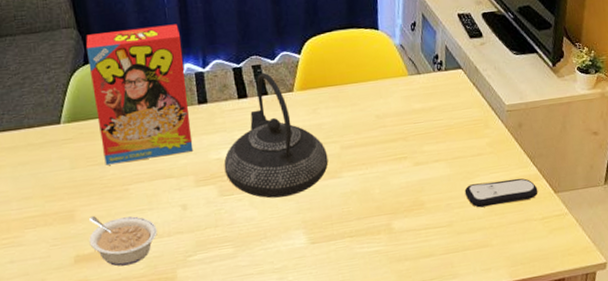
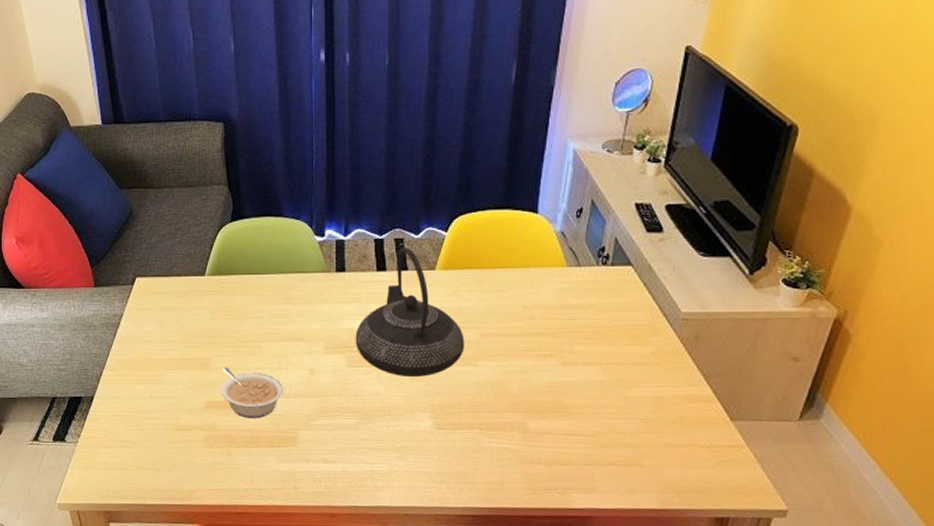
cereal box: present [86,24,194,165] -> none [235,189,327,321]
remote control: present [464,178,538,208] -> none [617,395,709,423]

